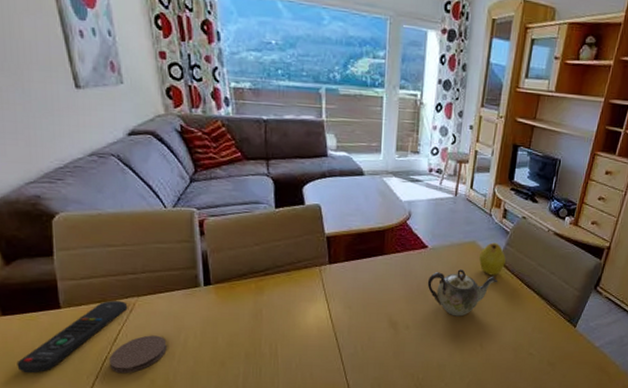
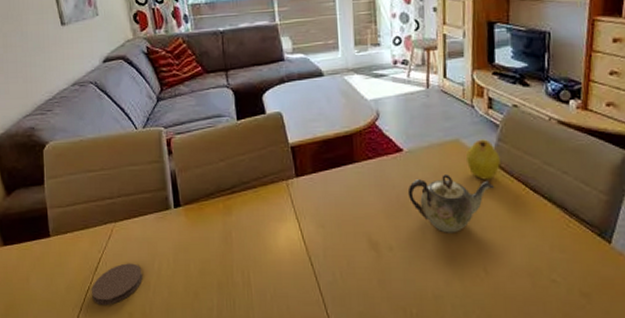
remote control: present [17,300,128,373] -> none [14,226,107,305]

